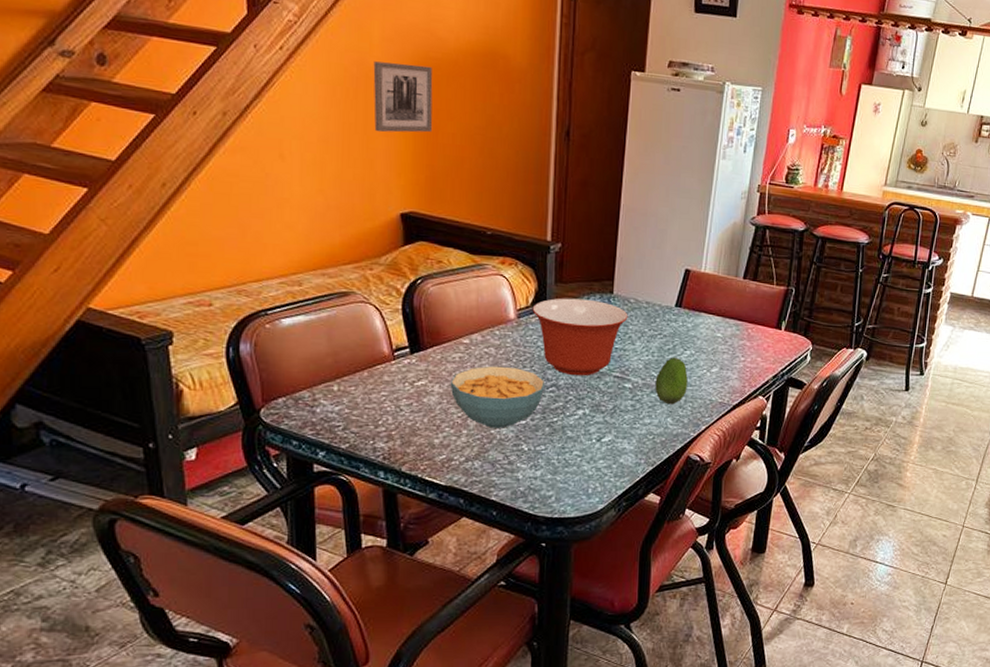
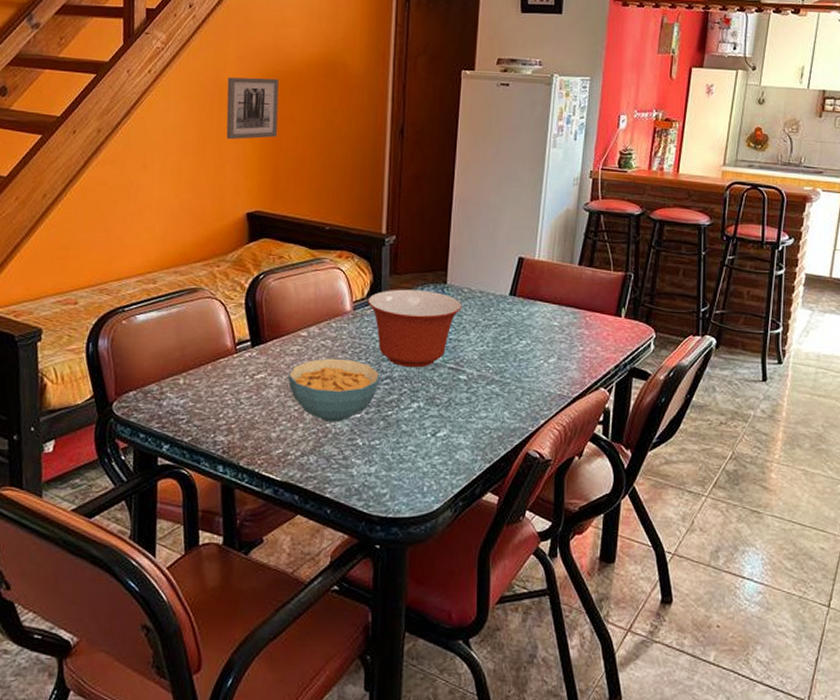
fruit: present [655,357,688,405] -> none [491,347,524,397]

